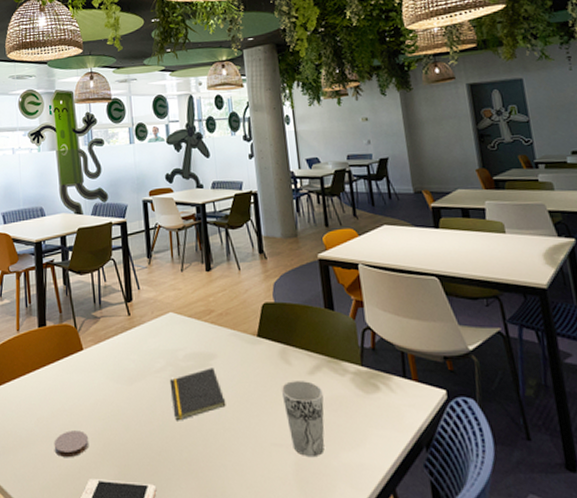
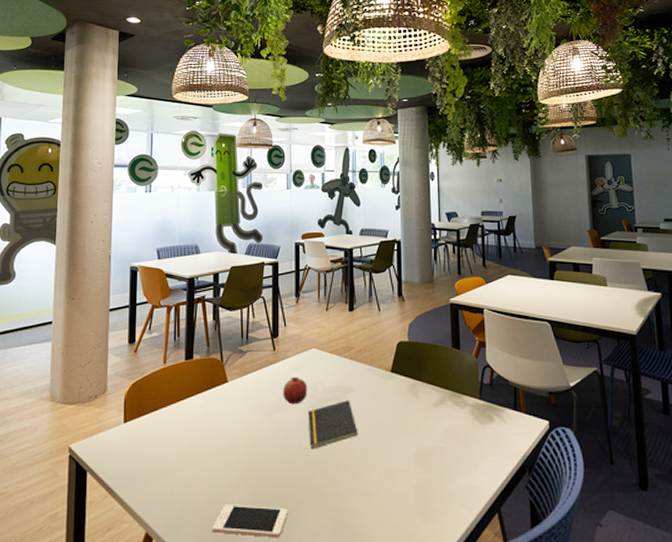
coaster: present [53,430,88,458] -> none [192,459,226,485]
fruit: none [141,343,168,373] -> present [283,376,308,405]
cup: present [281,380,325,458] -> none [408,411,446,482]

